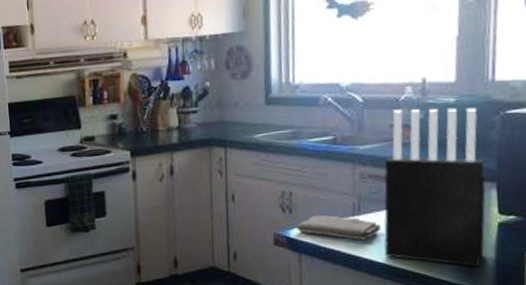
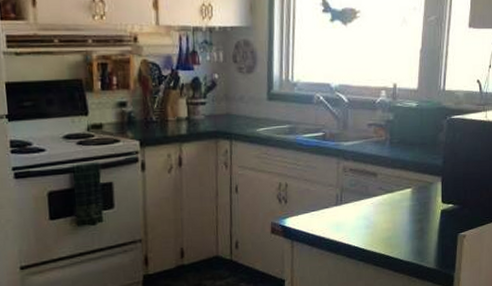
washcloth: present [296,214,381,241] -> none [290,204,357,228]
knife block: present [384,107,486,267] -> none [359,110,434,247]

